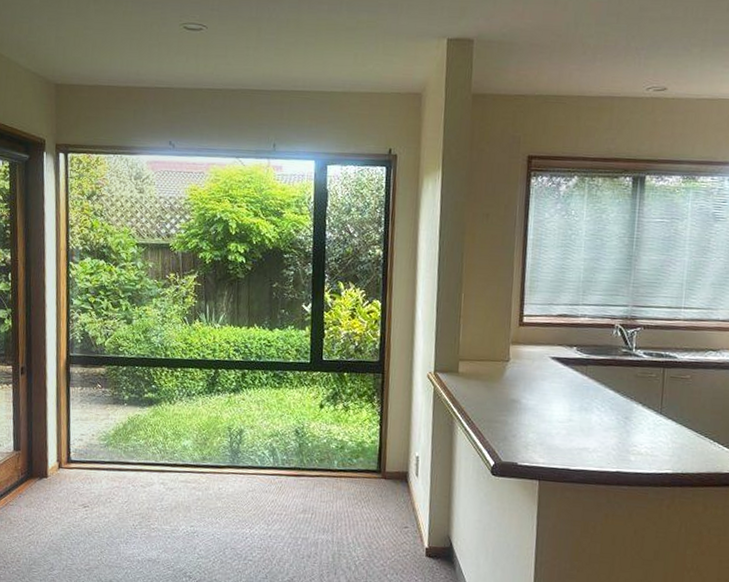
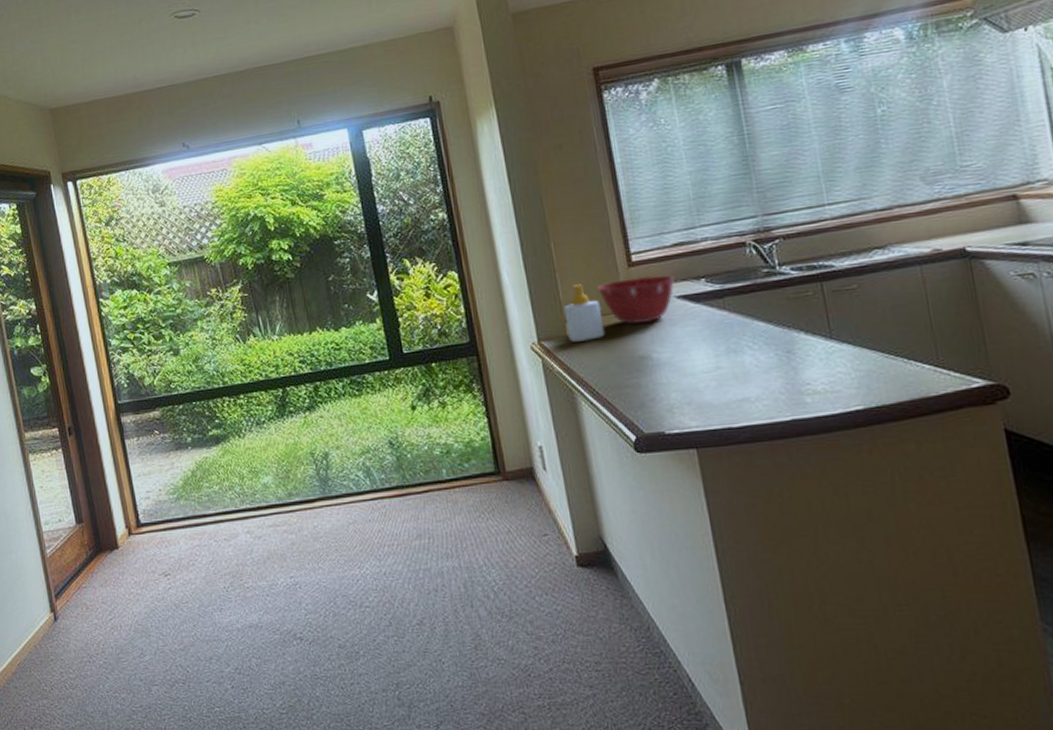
soap bottle: none [459,331,491,379] -> present [563,284,605,342]
mixing bowl: none [491,335,554,375] -> present [597,275,675,325]

